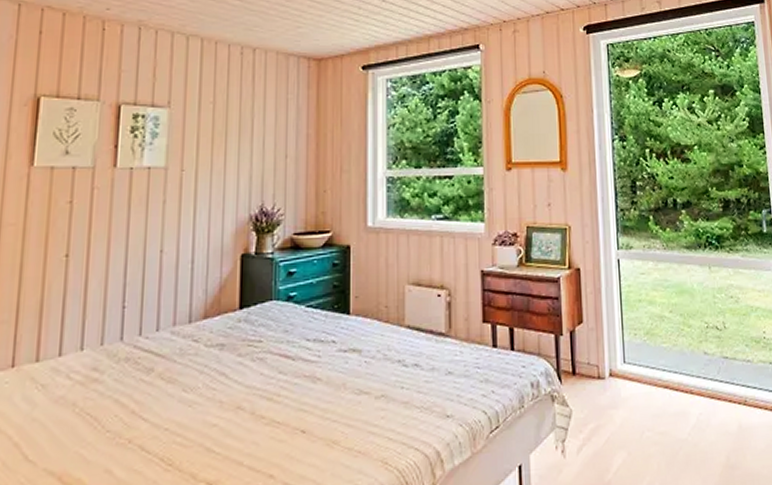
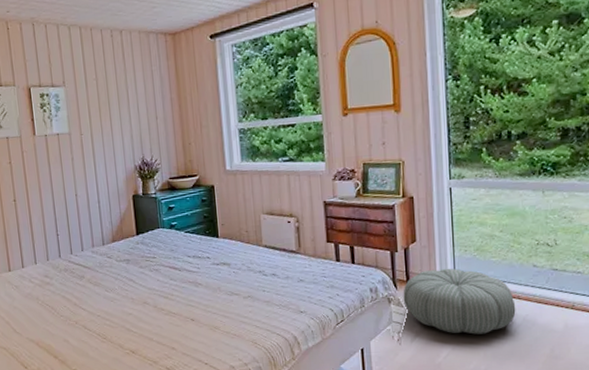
pouf: none [568,356,689,441] -> present [403,268,516,335]

